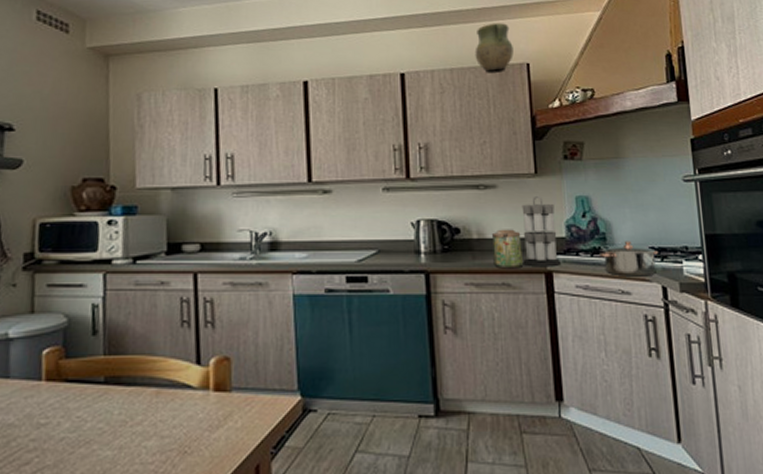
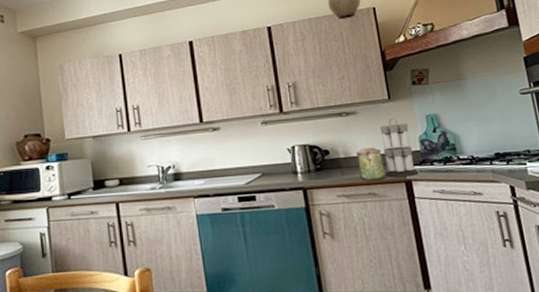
cooking pot: present [600,241,659,277] -> none [451,149,504,180]

